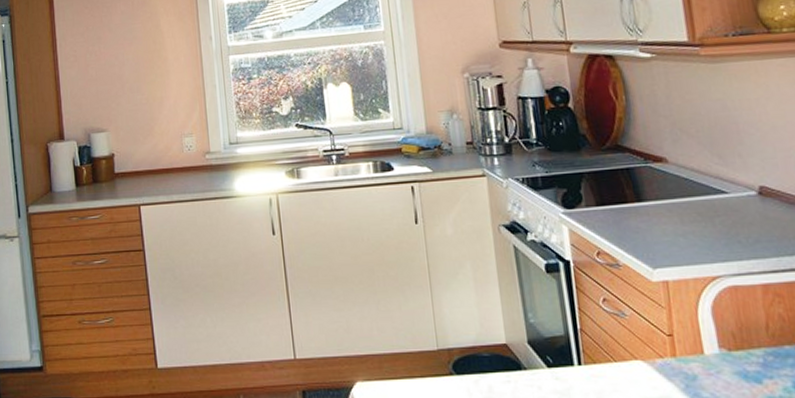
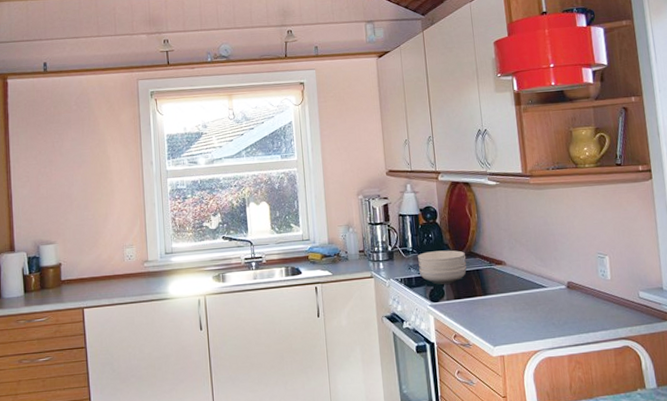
bowl: none [543,142,613,187] -> present [417,250,467,285]

